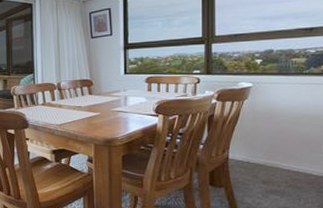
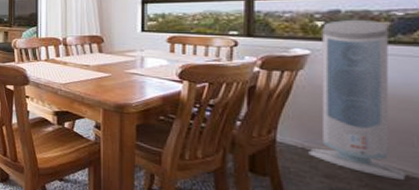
air purifier: none [251,57,316,180] -> present [309,20,406,181]

